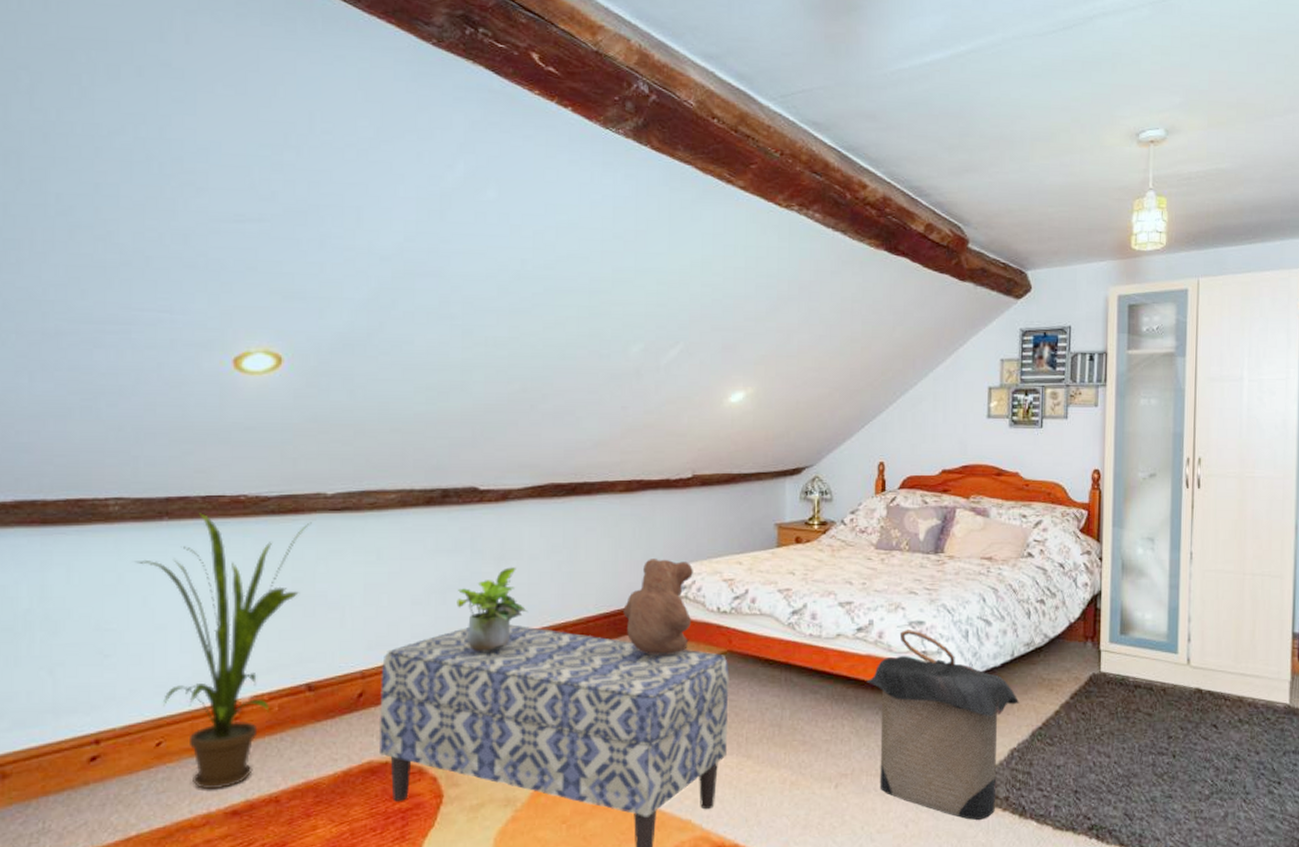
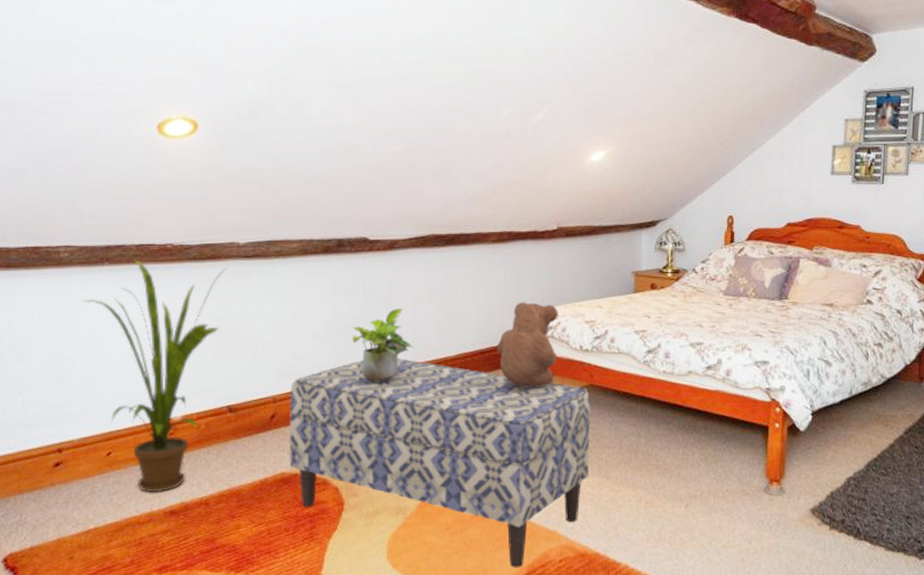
laundry hamper: present [866,630,1020,820] -> none [714,369,857,539]

